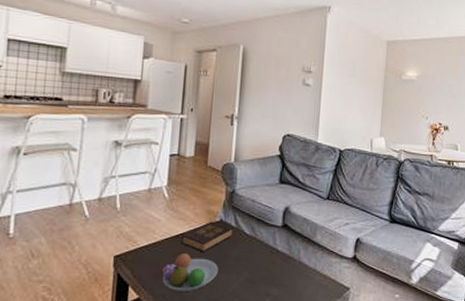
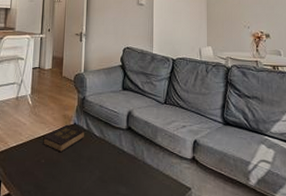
fruit bowl: present [162,252,218,291] -> none [27,152,74,188]

